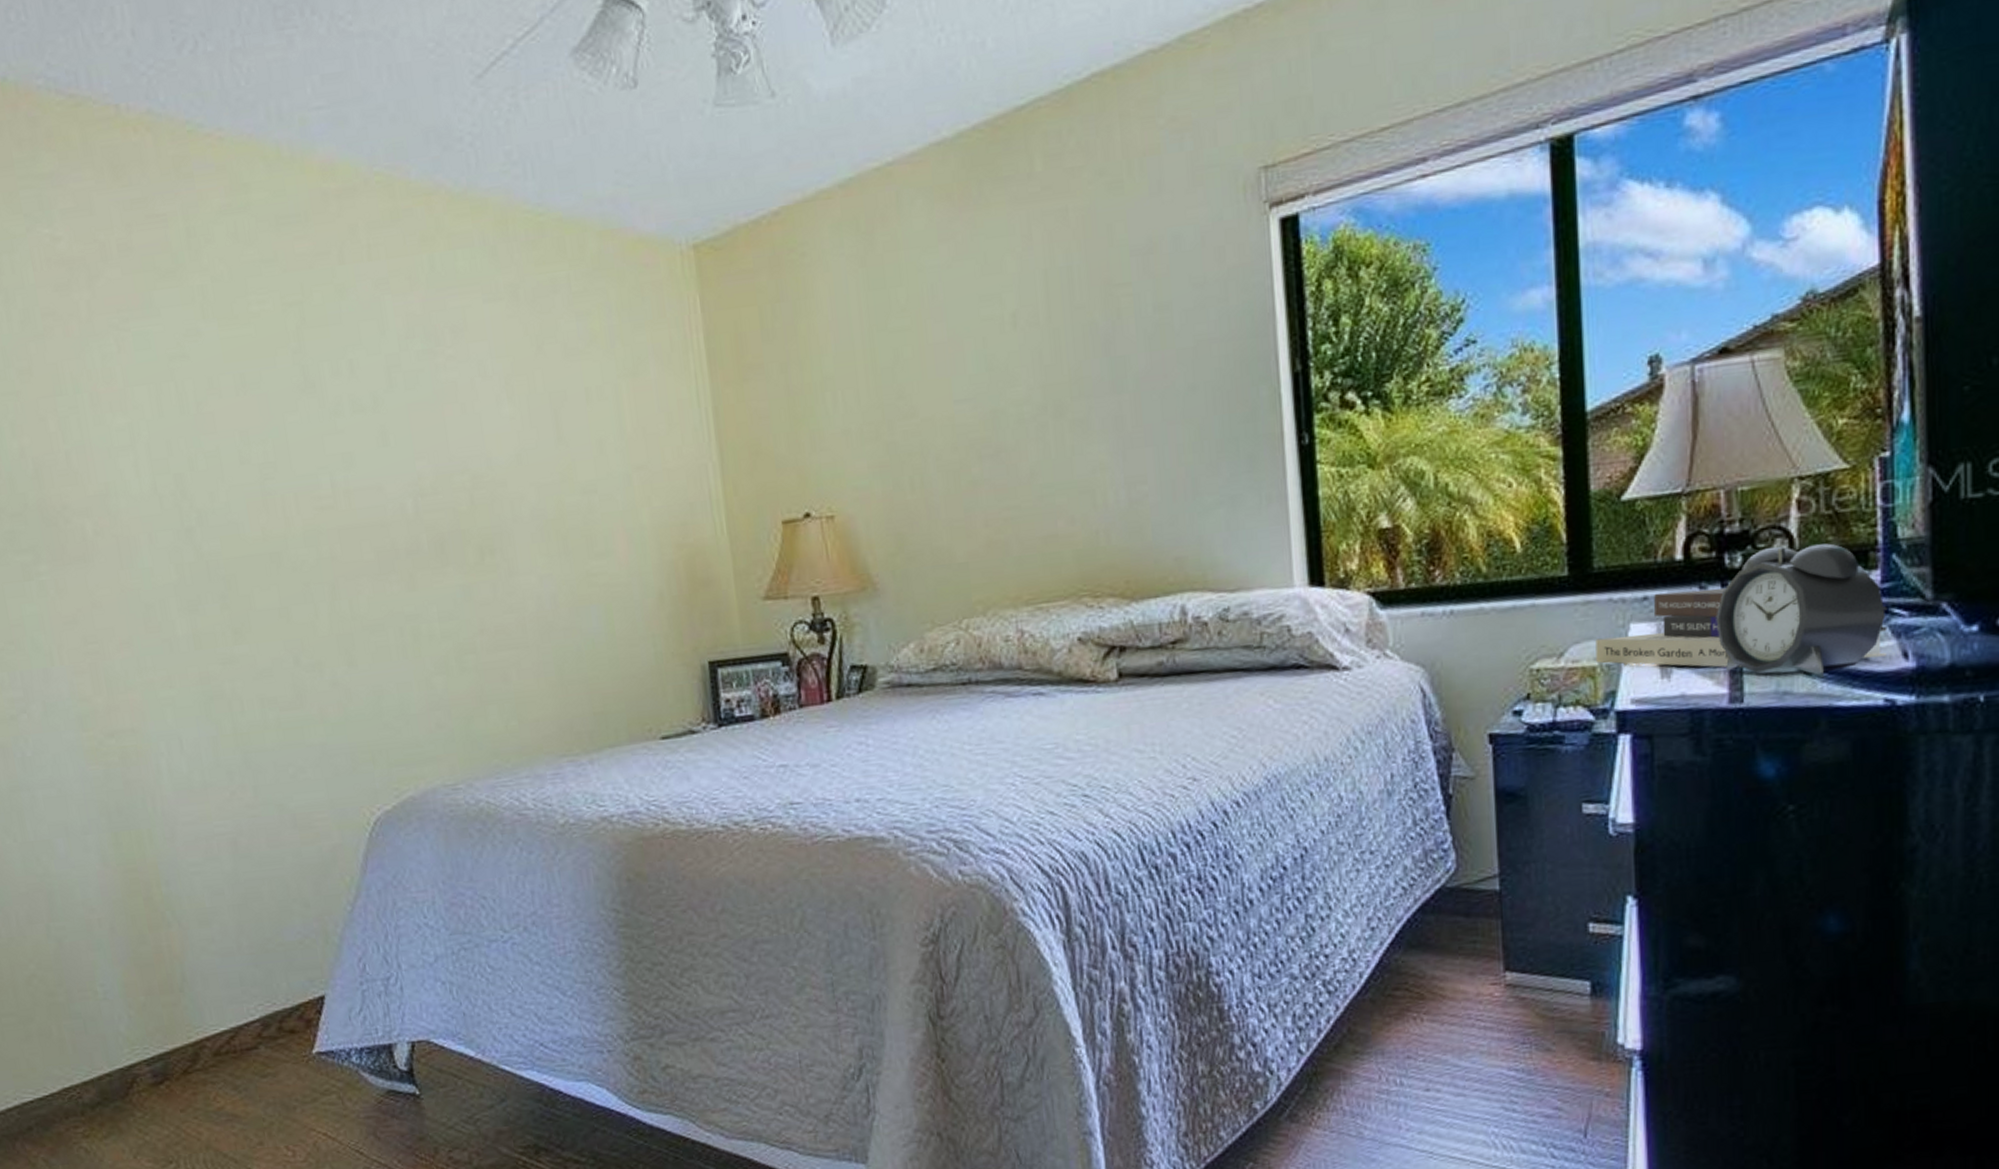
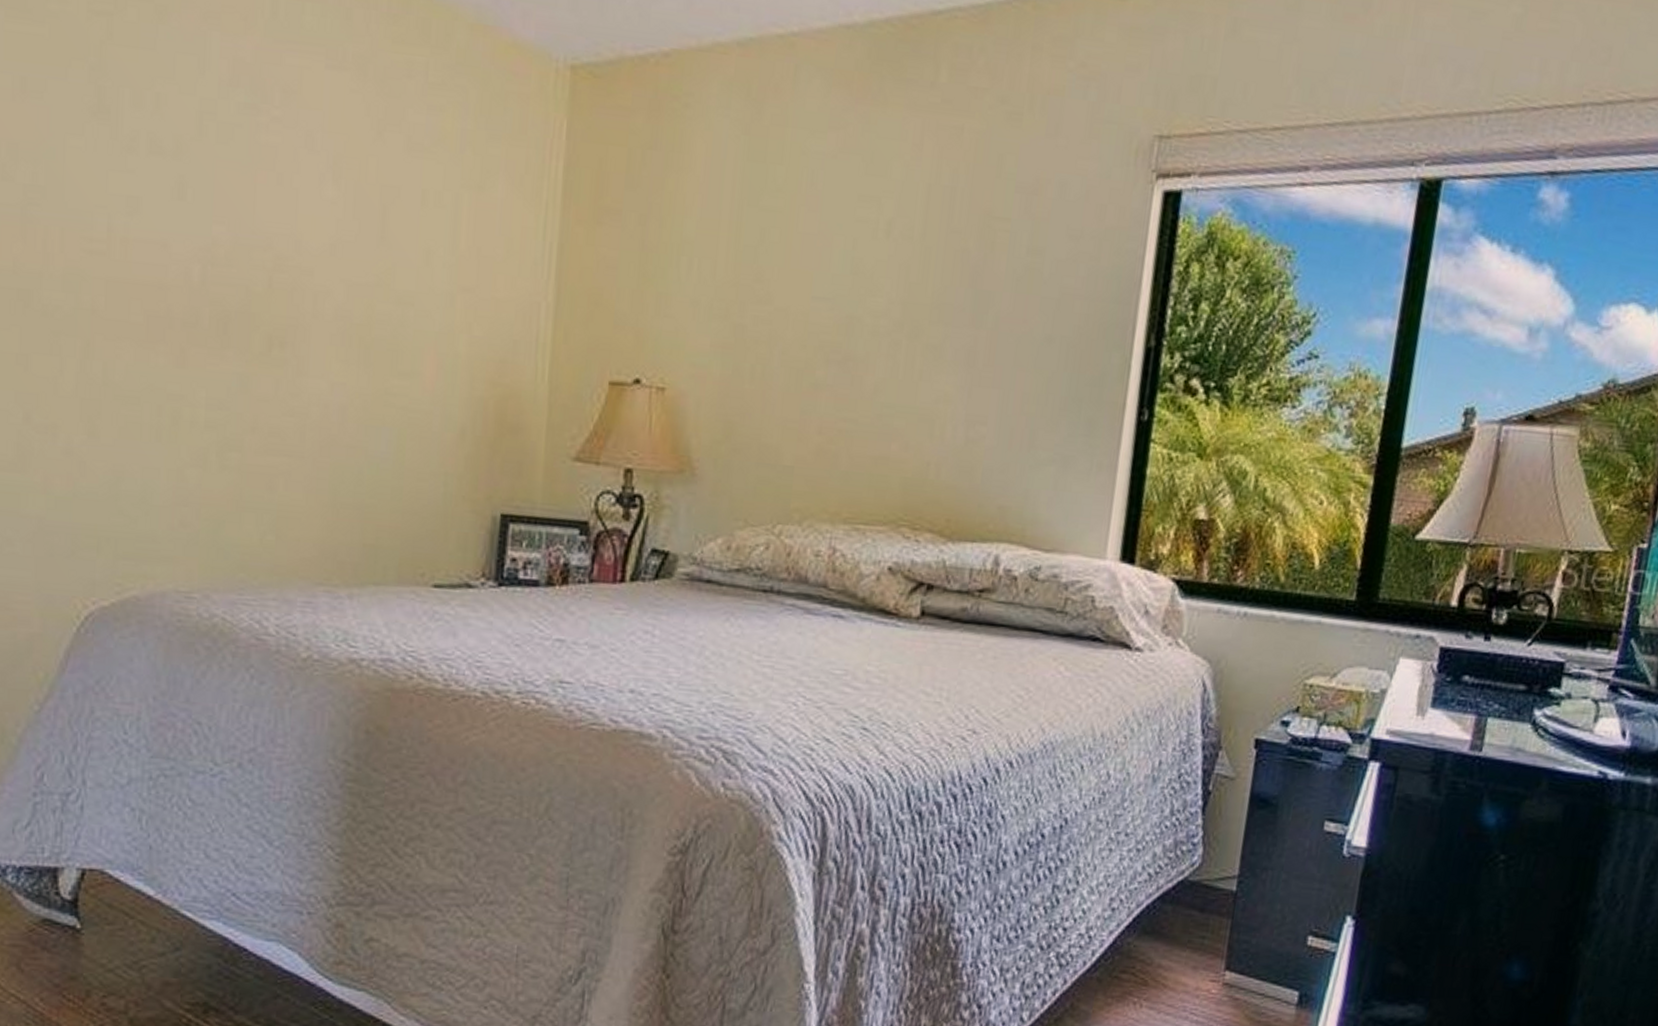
books: present [1595,588,1888,669] -> none [1363,633,1617,732]
alarm clock: present [1715,543,1886,679] -> none [1471,610,1616,742]

